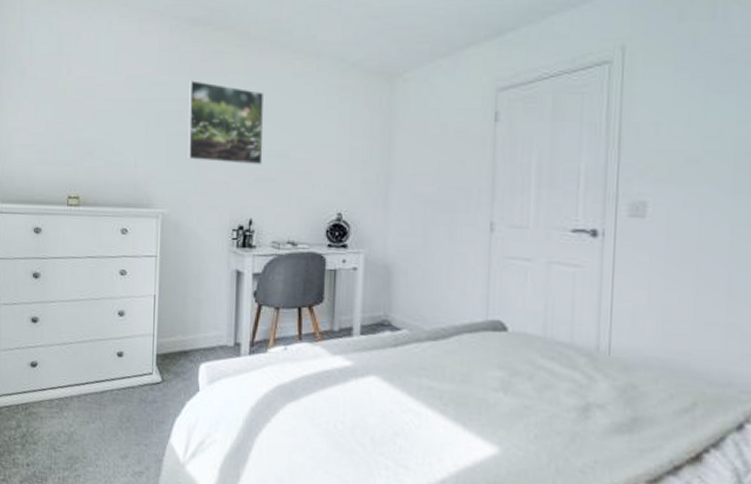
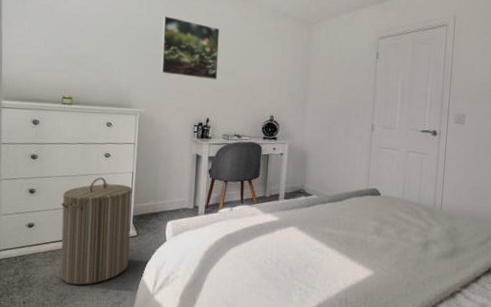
laundry hamper: none [68,302,155,446] -> present [60,177,132,285]

